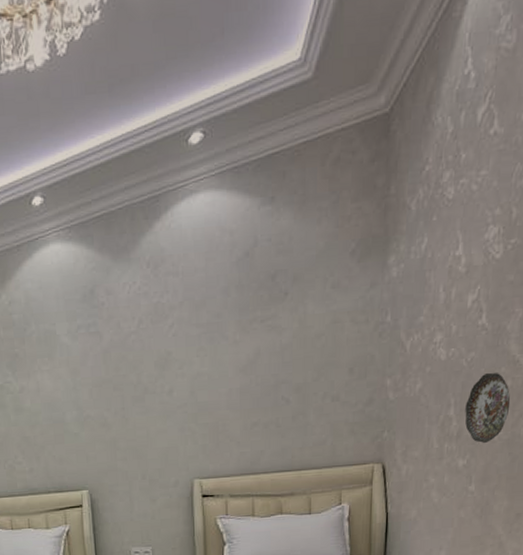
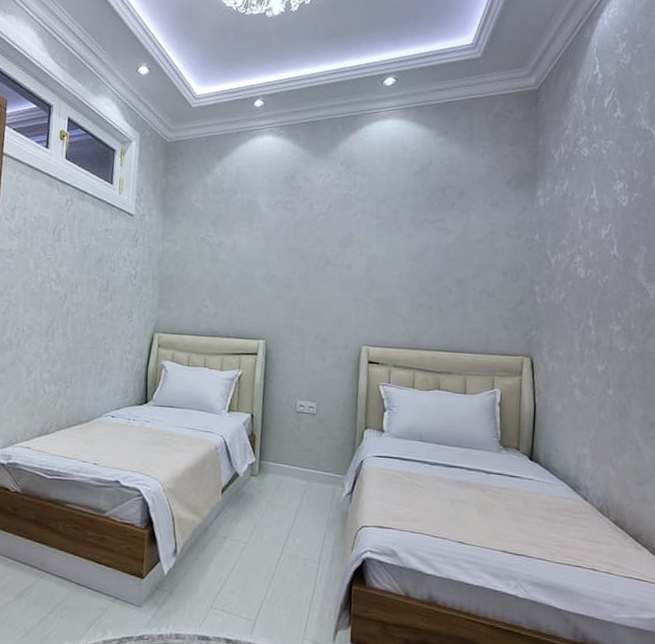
decorative plate: present [465,372,511,443] -> none [602,294,641,354]

